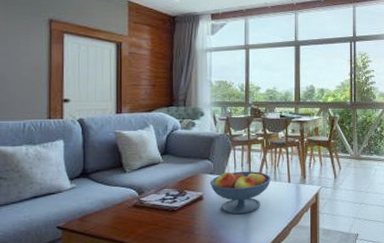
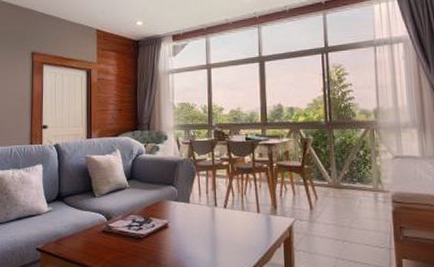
fruit bowl: present [210,171,272,215] -> none [174,198,239,246]

